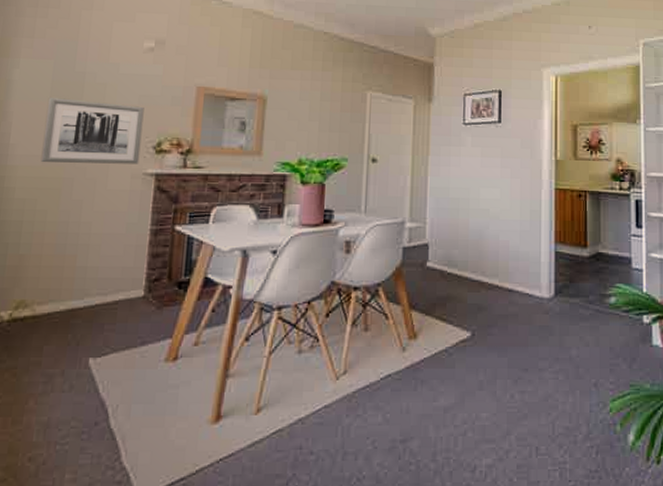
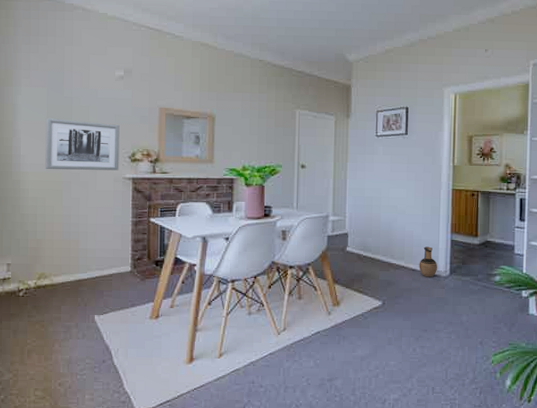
ceramic jug: none [516,260,539,300] -> present [419,246,437,277]

